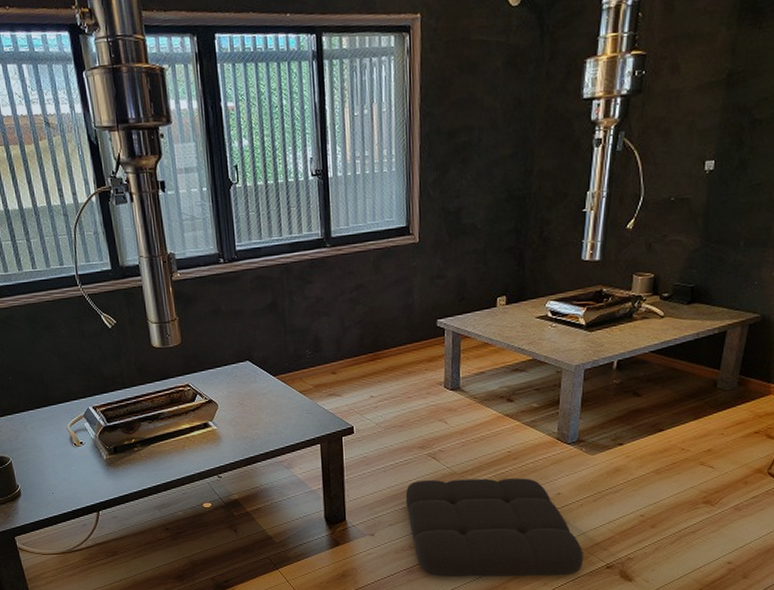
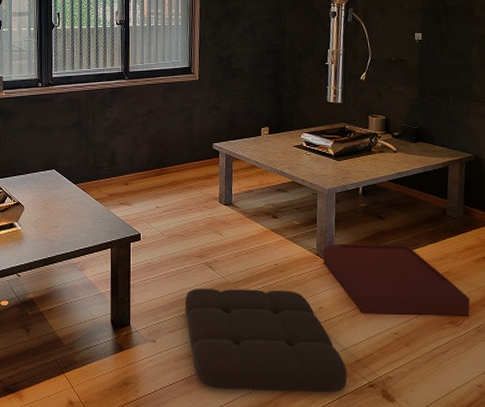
seat cushion: none [564,423,731,498] -> present [323,243,470,316]

